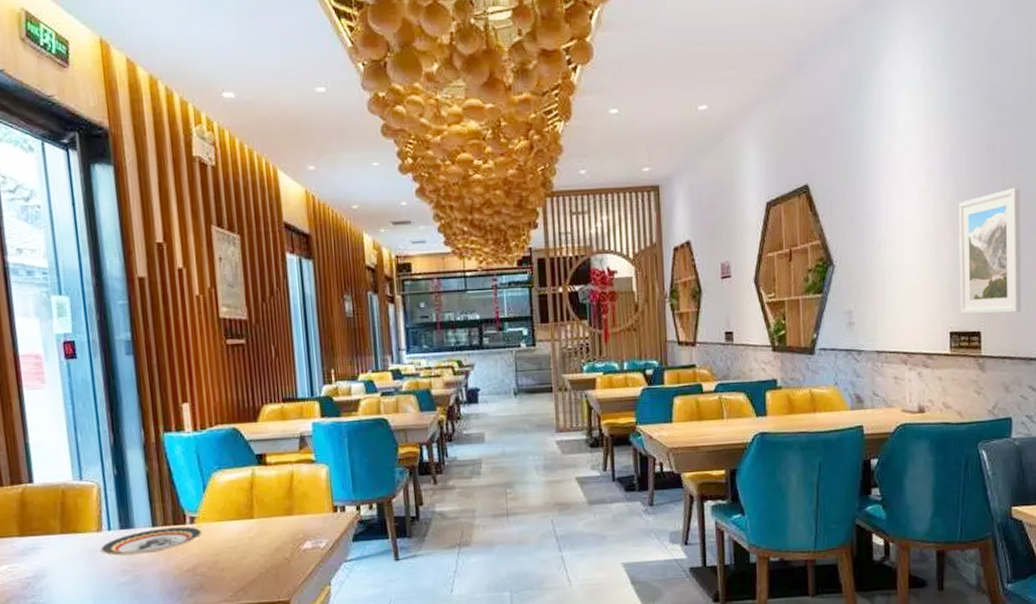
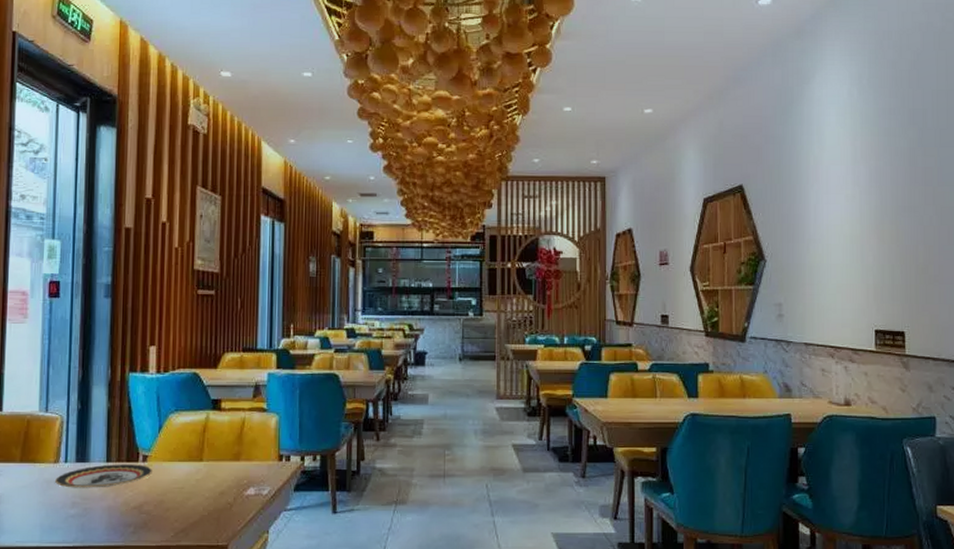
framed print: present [959,187,1022,314] -> none [883,200,944,316]

